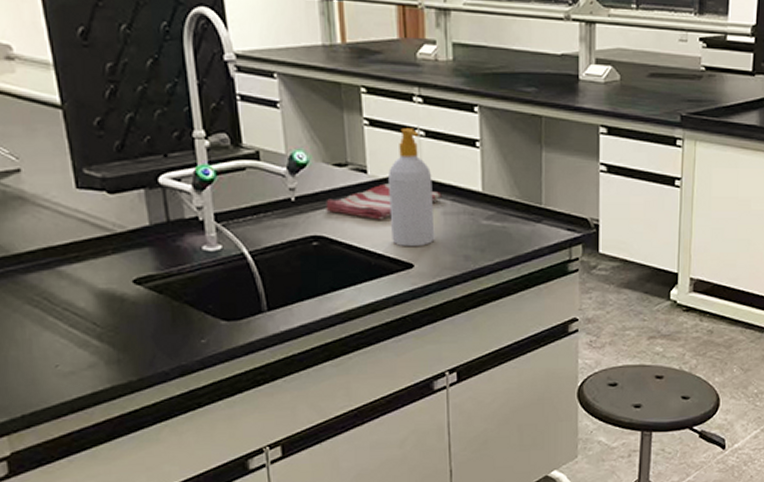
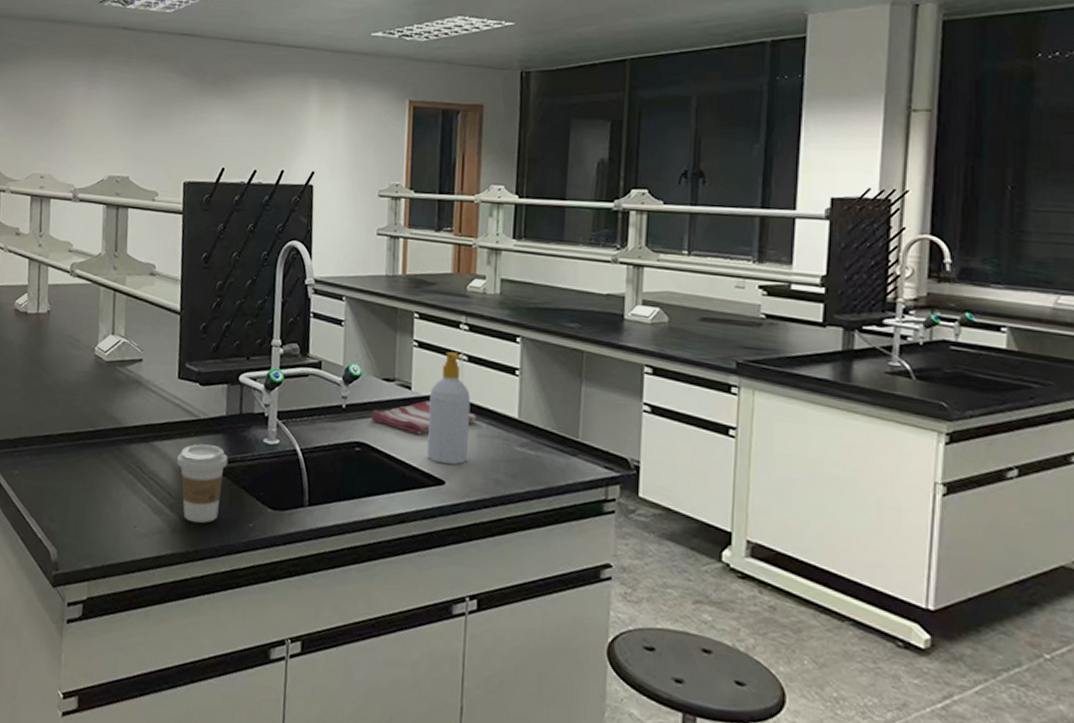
coffee cup: none [96,261,162,350] -> present [177,444,229,523]

